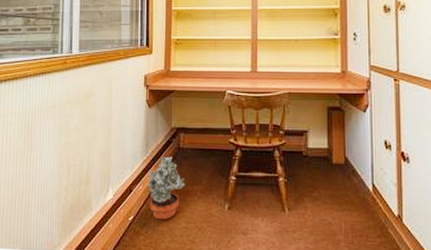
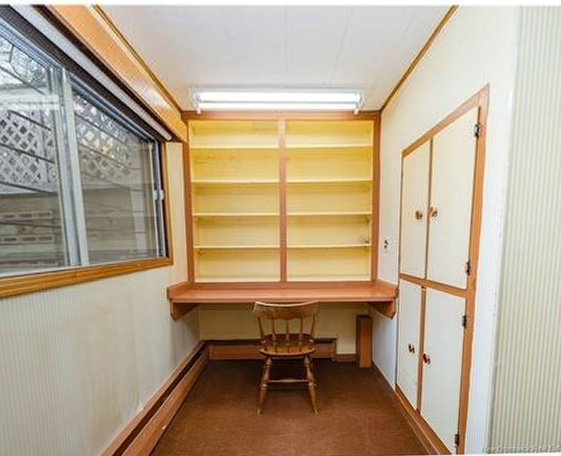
potted plant: present [146,156,185,220] -> none [177,368,217,427]

